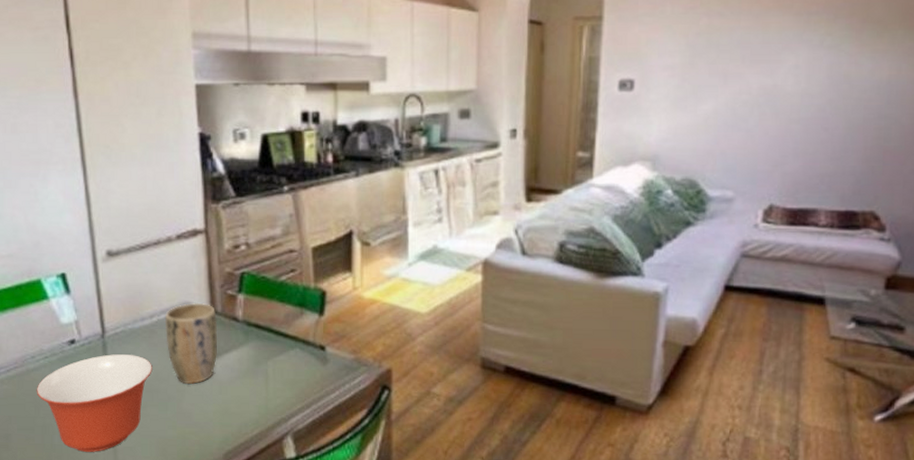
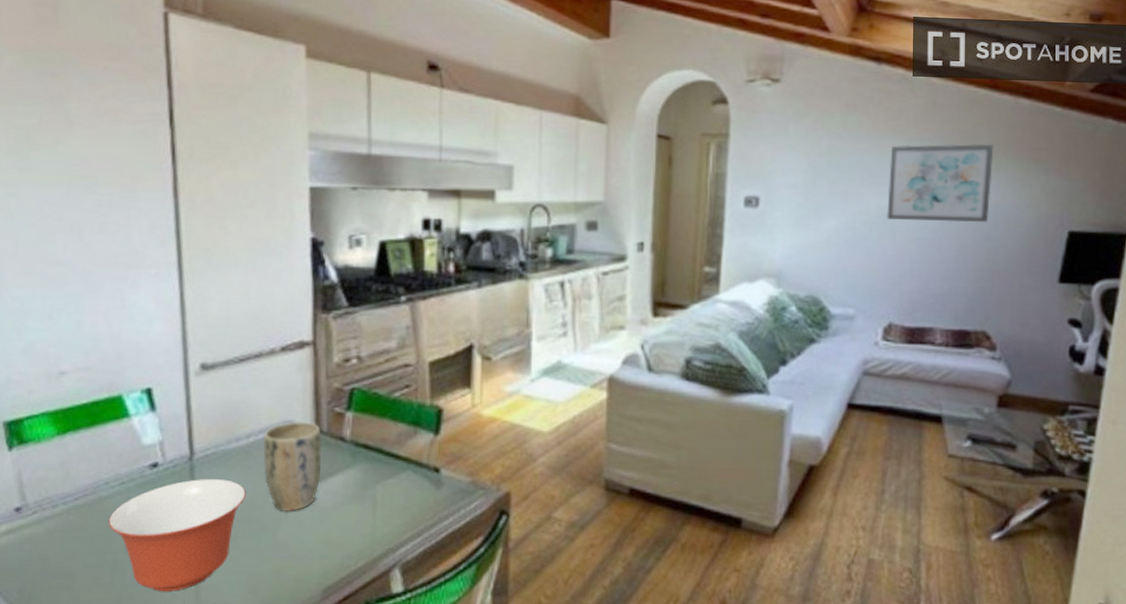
wall art: none [768,15,889,100] -> present [886,144,994,222]

